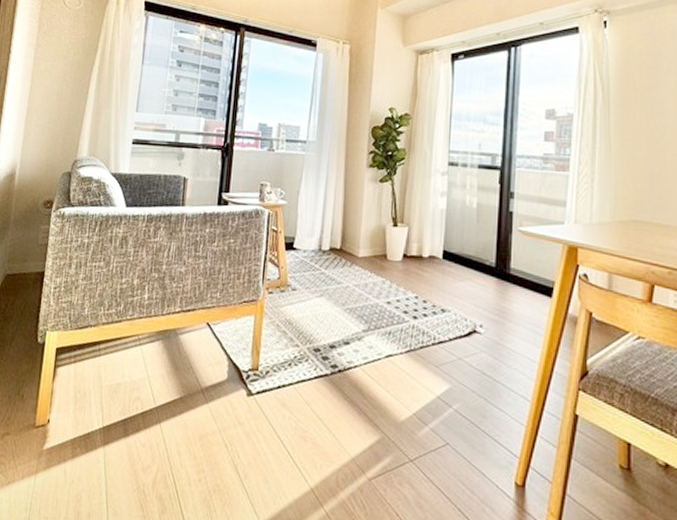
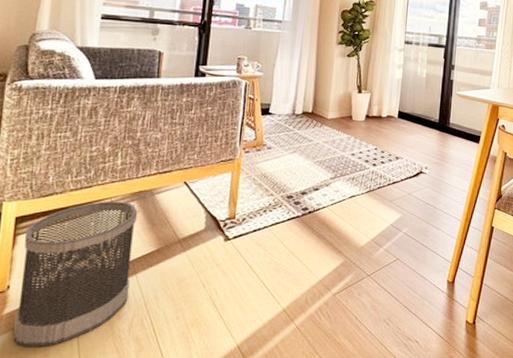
wastebasket: none [51,338,163,491] -> present [13,201,138,347]

